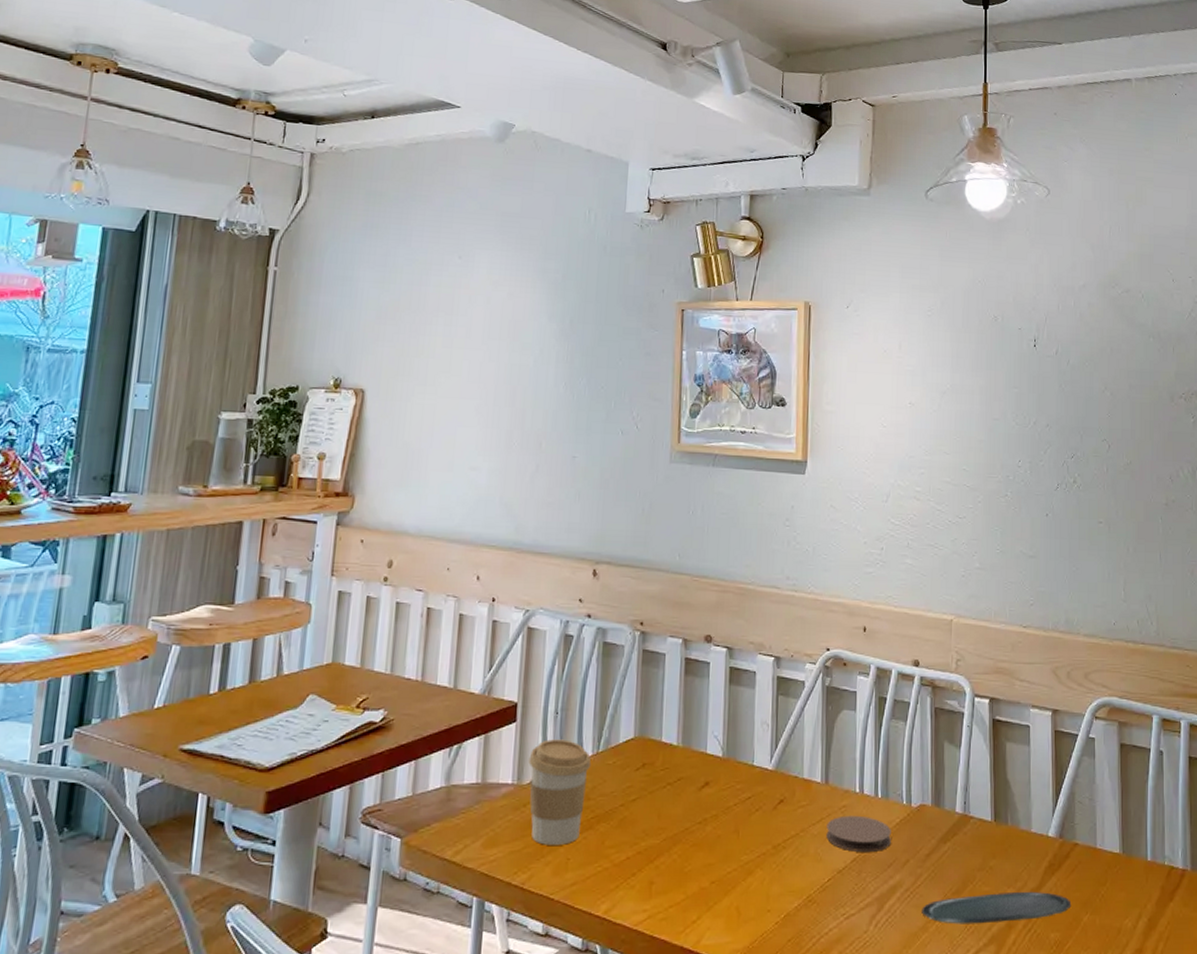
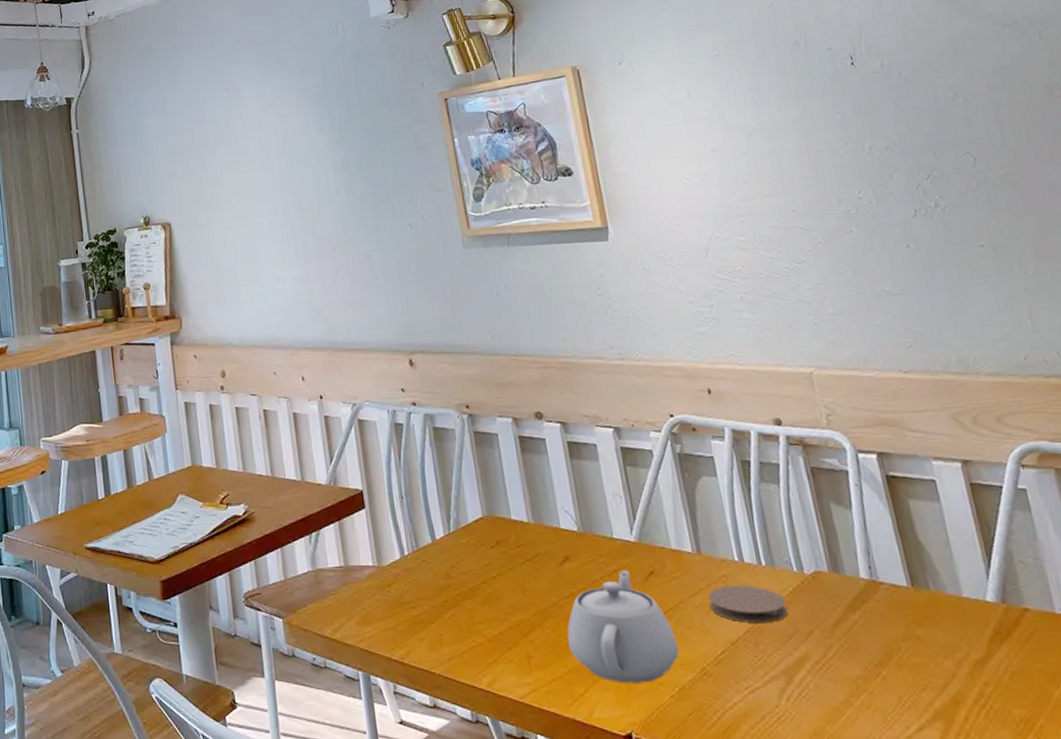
coffee cup: present [528,739,592,845] -> none [384,522,448,622]
teapot: none [692,797,791,910] -> present [567,569,679,684]
oval tray: present [922,891,1072,924] -> none [840,662,1035,699]

